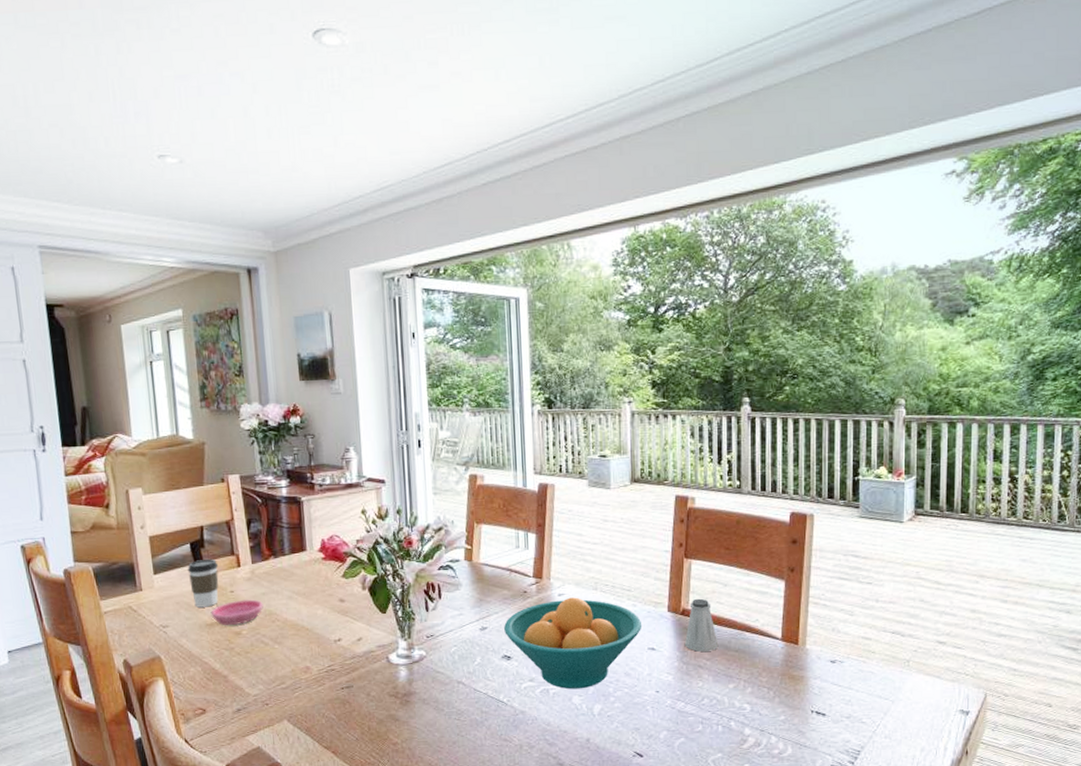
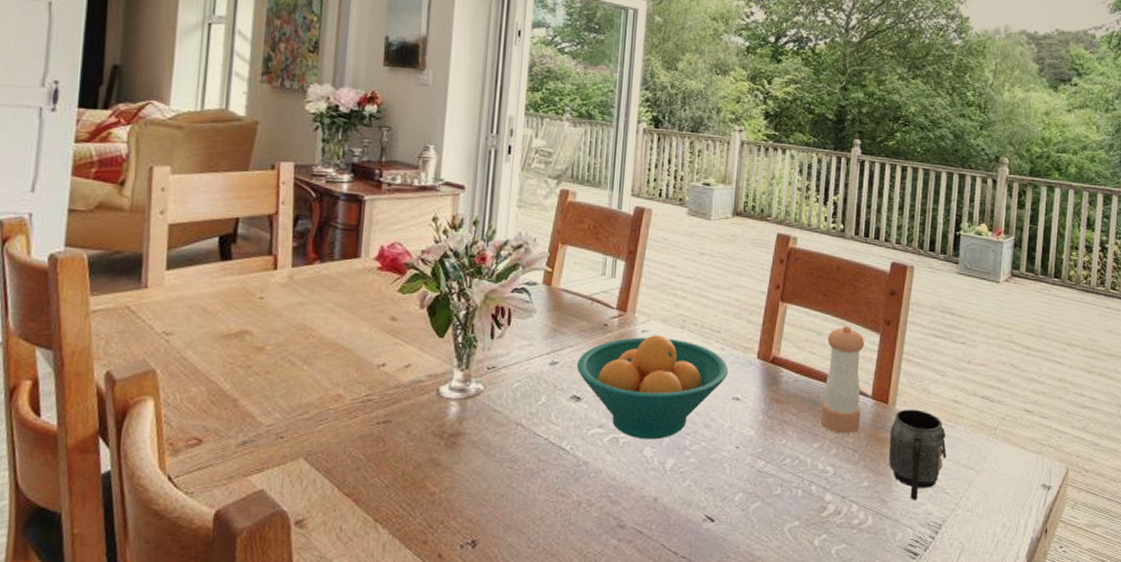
coffee cup: present [187,558,219,608] -> none [210,256,250,315]
saucer: present [211,599,263,625] -> none [230,308,298,338]
saltshaker: present [684,598,719,653] -> none [771,346,807,406]
pepper shaker: none [733,576,772,674] -> present [821,326,865,433]
mug: none [802,648,860,730] -> present [888,409,947,500]

